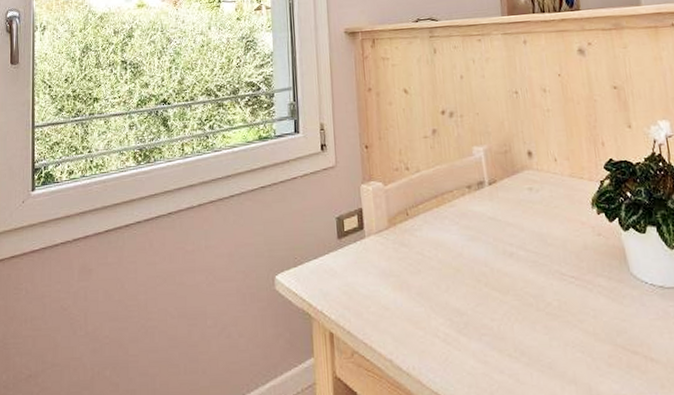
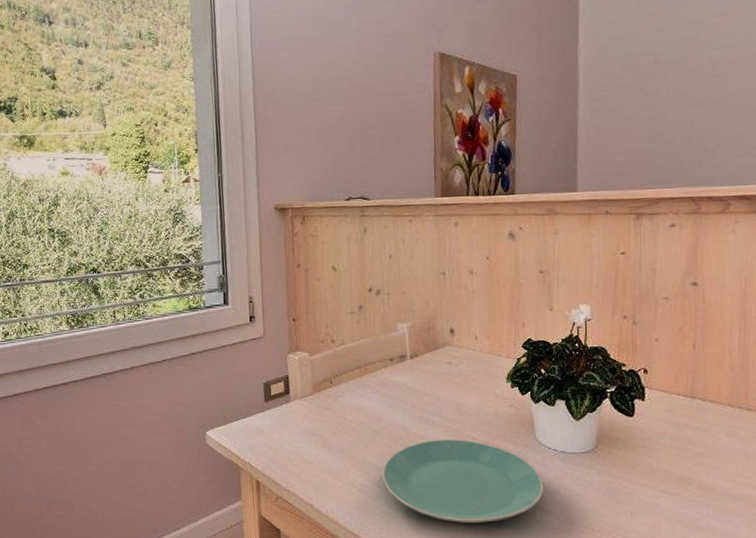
plate: none [466,275,647,378] -> present [381,438,545,524]

